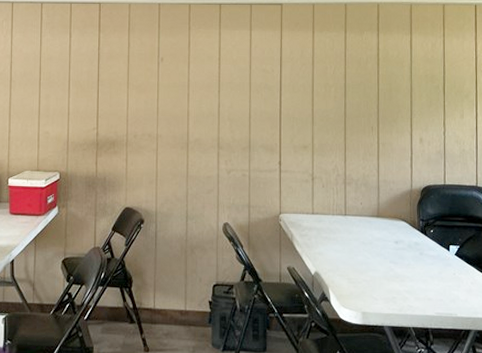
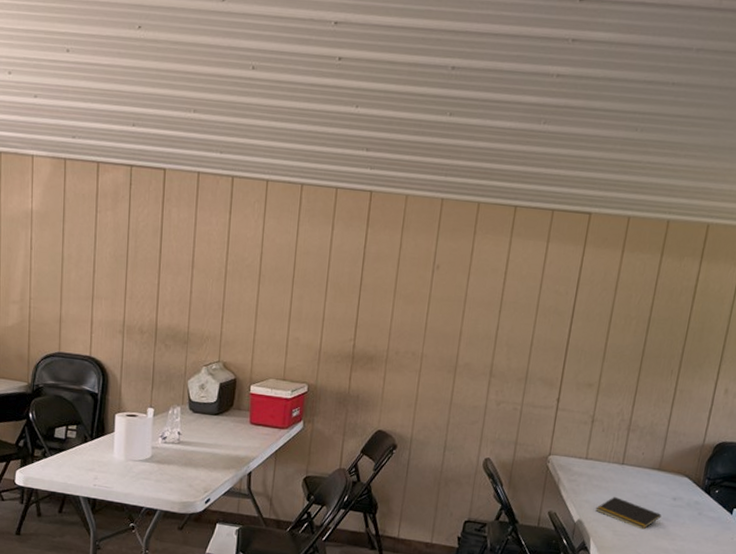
notepad: none [329,247,388,275] -> present [595,497,662,530]

